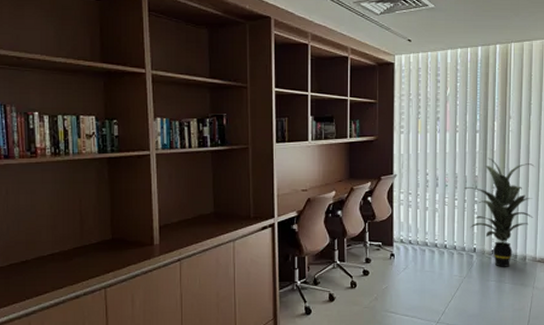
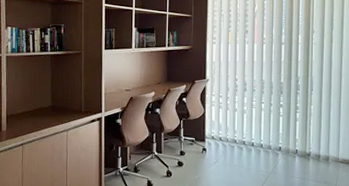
indoor plant: present [464,157,535,267] -> none [271,67,337,166]

